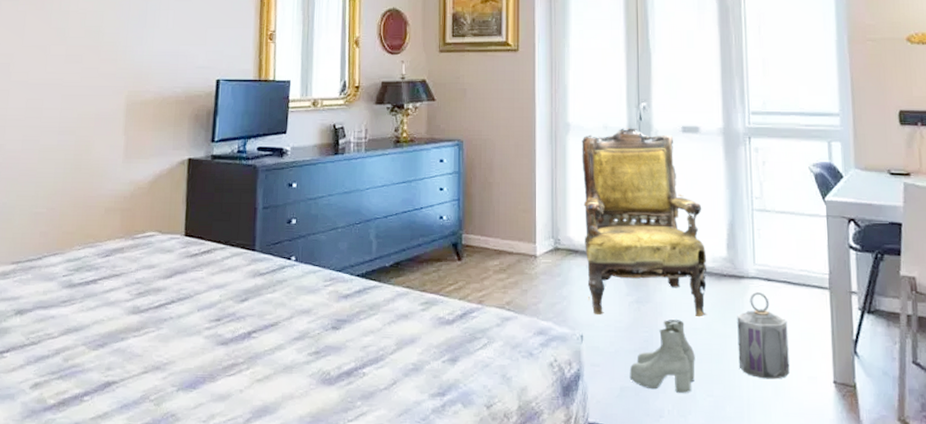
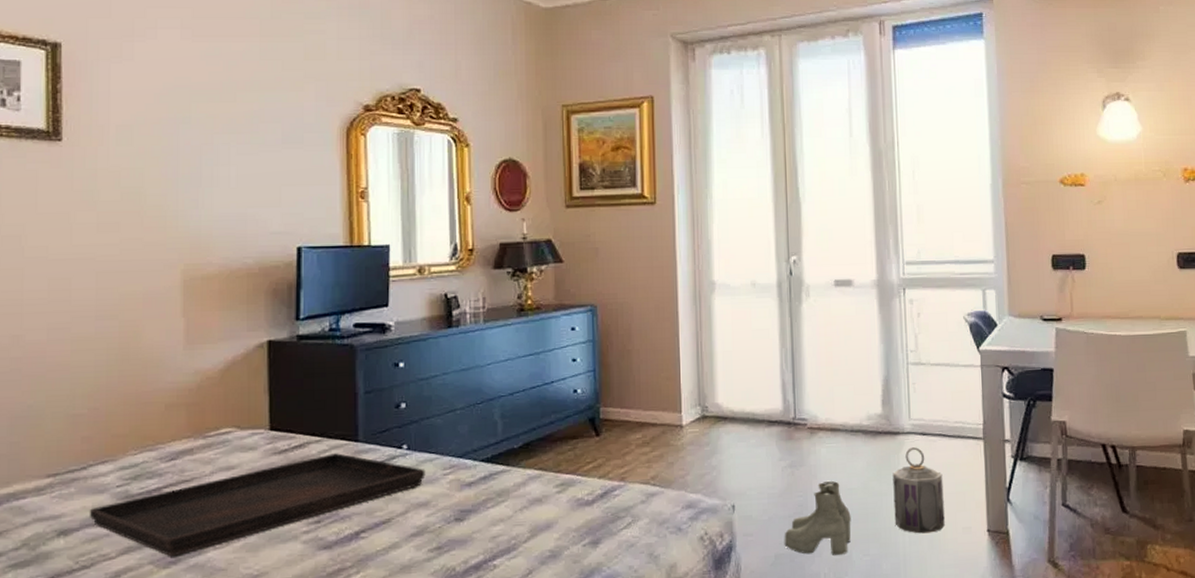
serving tray: none [40,260,309,341] -> present [89,453,426,557]
armchair: present [582,128,708,318] -> none [728,284,863,483]

